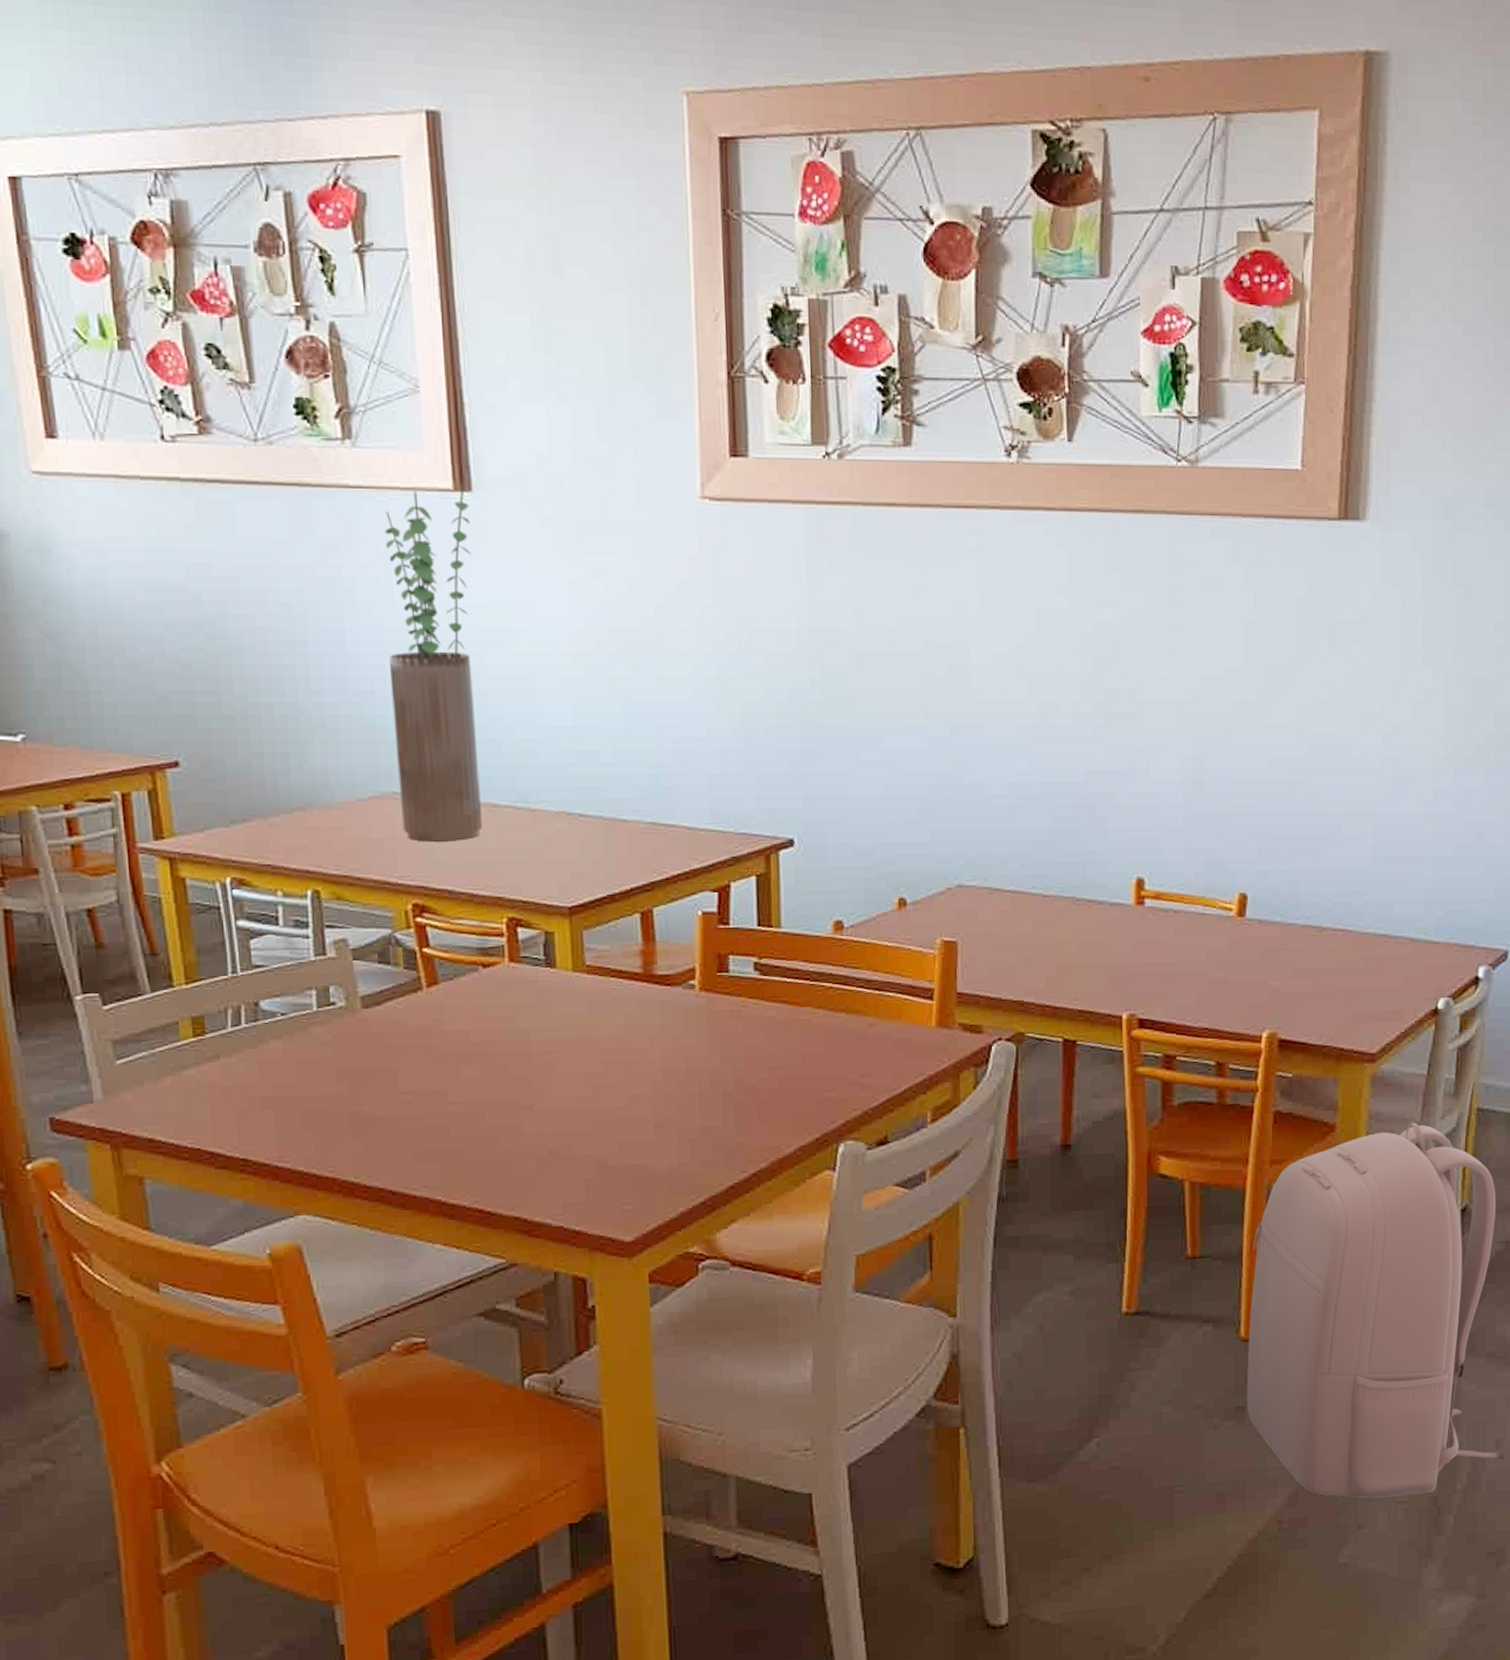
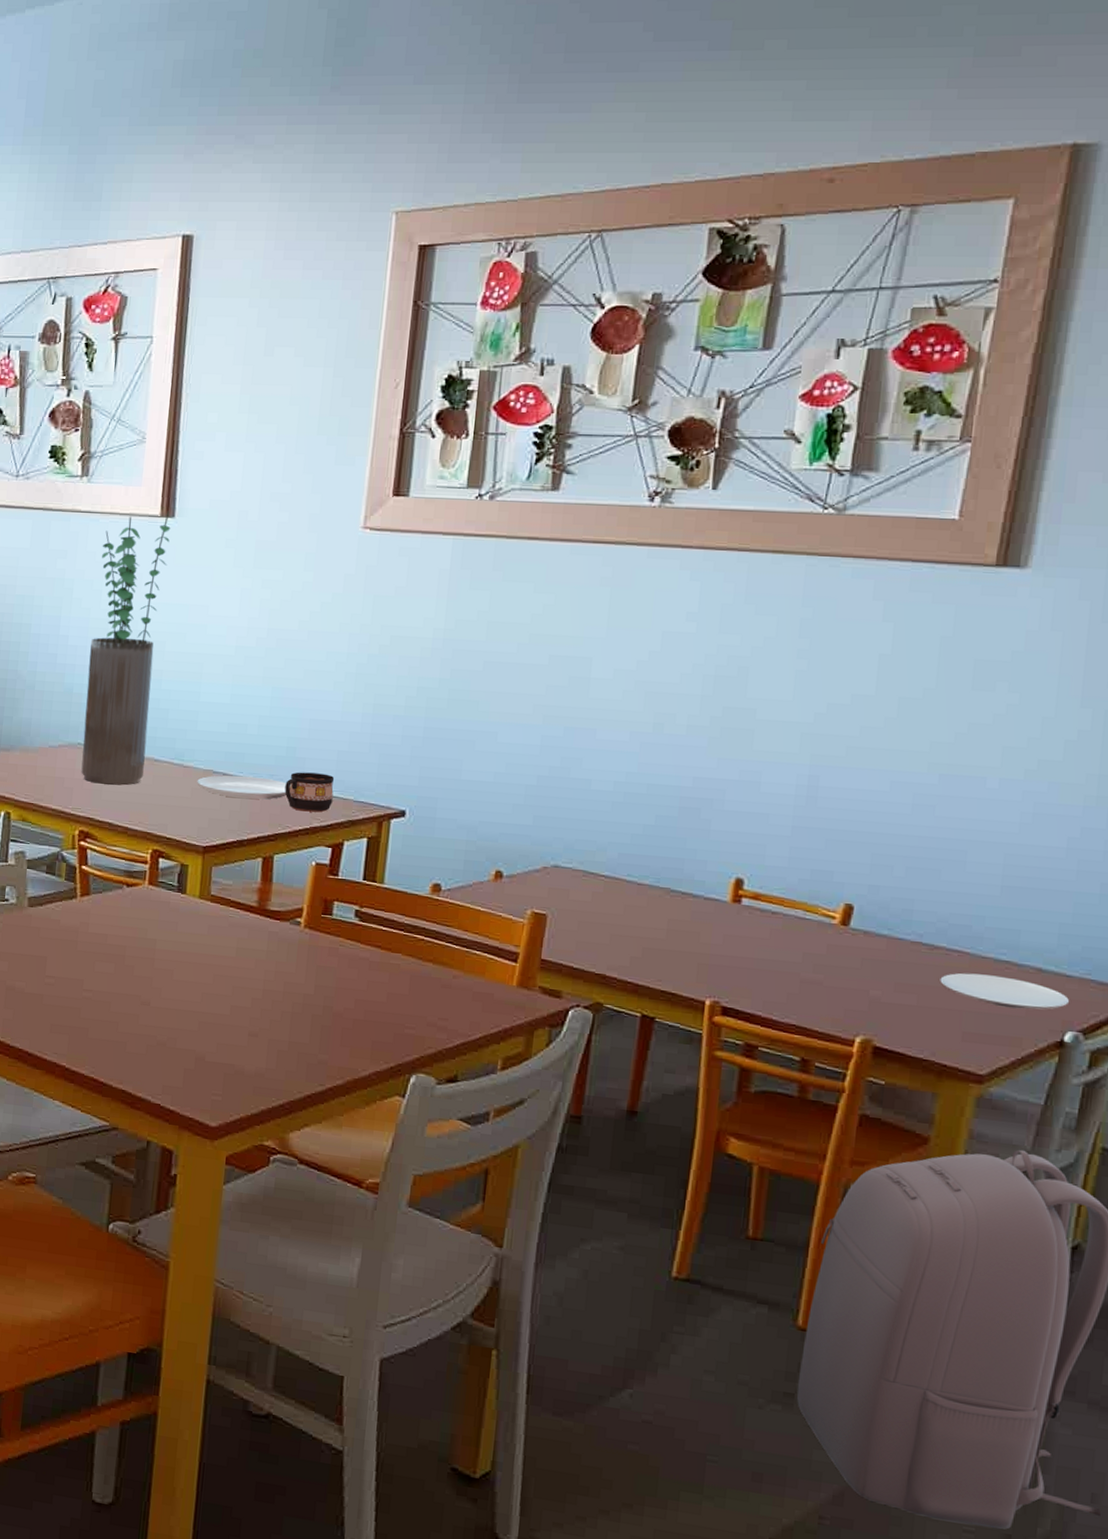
plate: none [549,815,658,844] -> present [197,775,287,800]
cup: none [654,803,711,852] -> present [284,772,335,813]
plate: none [1330,950,1440,982] -> present [940,973,1070,1010]

